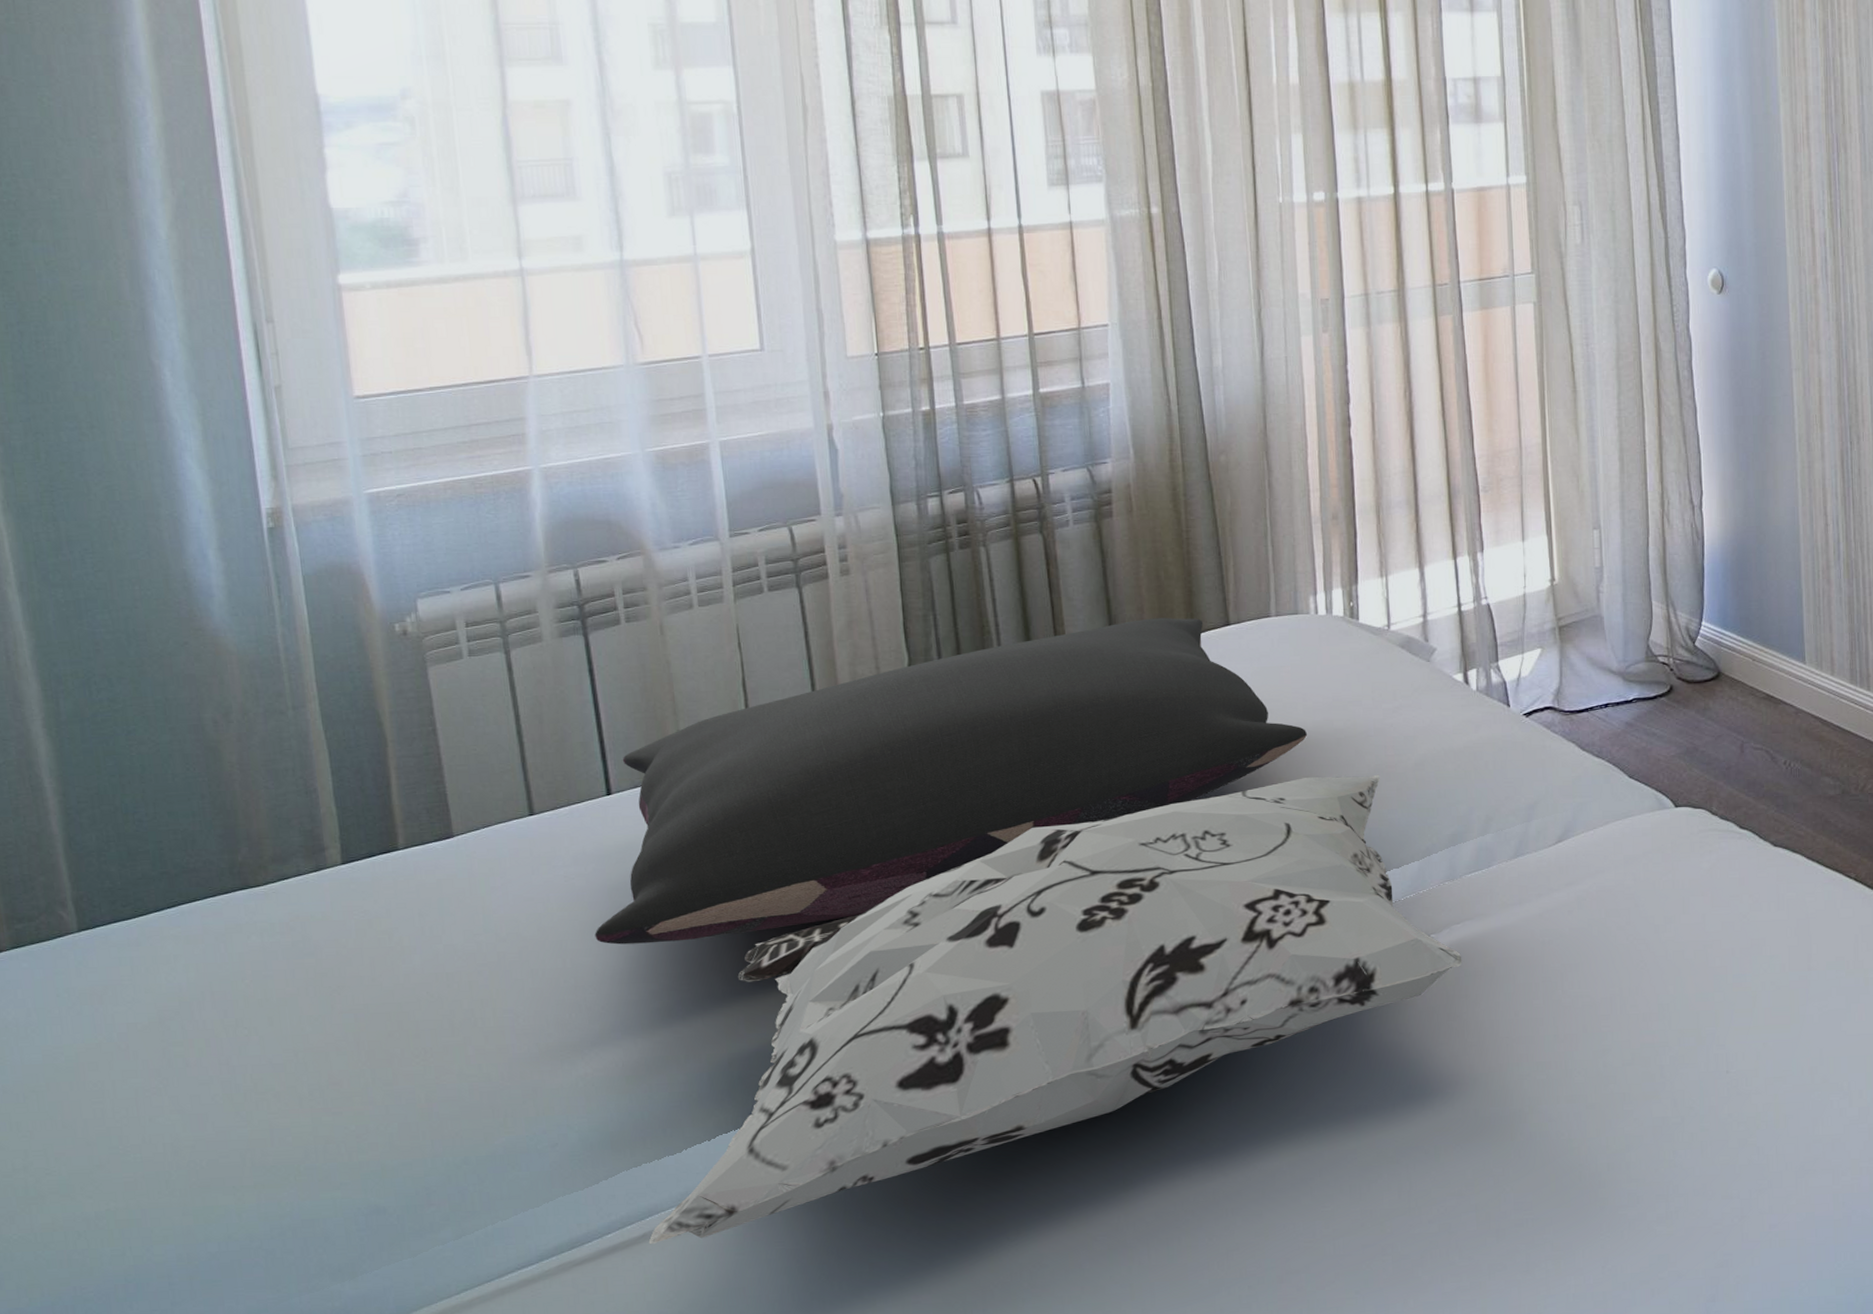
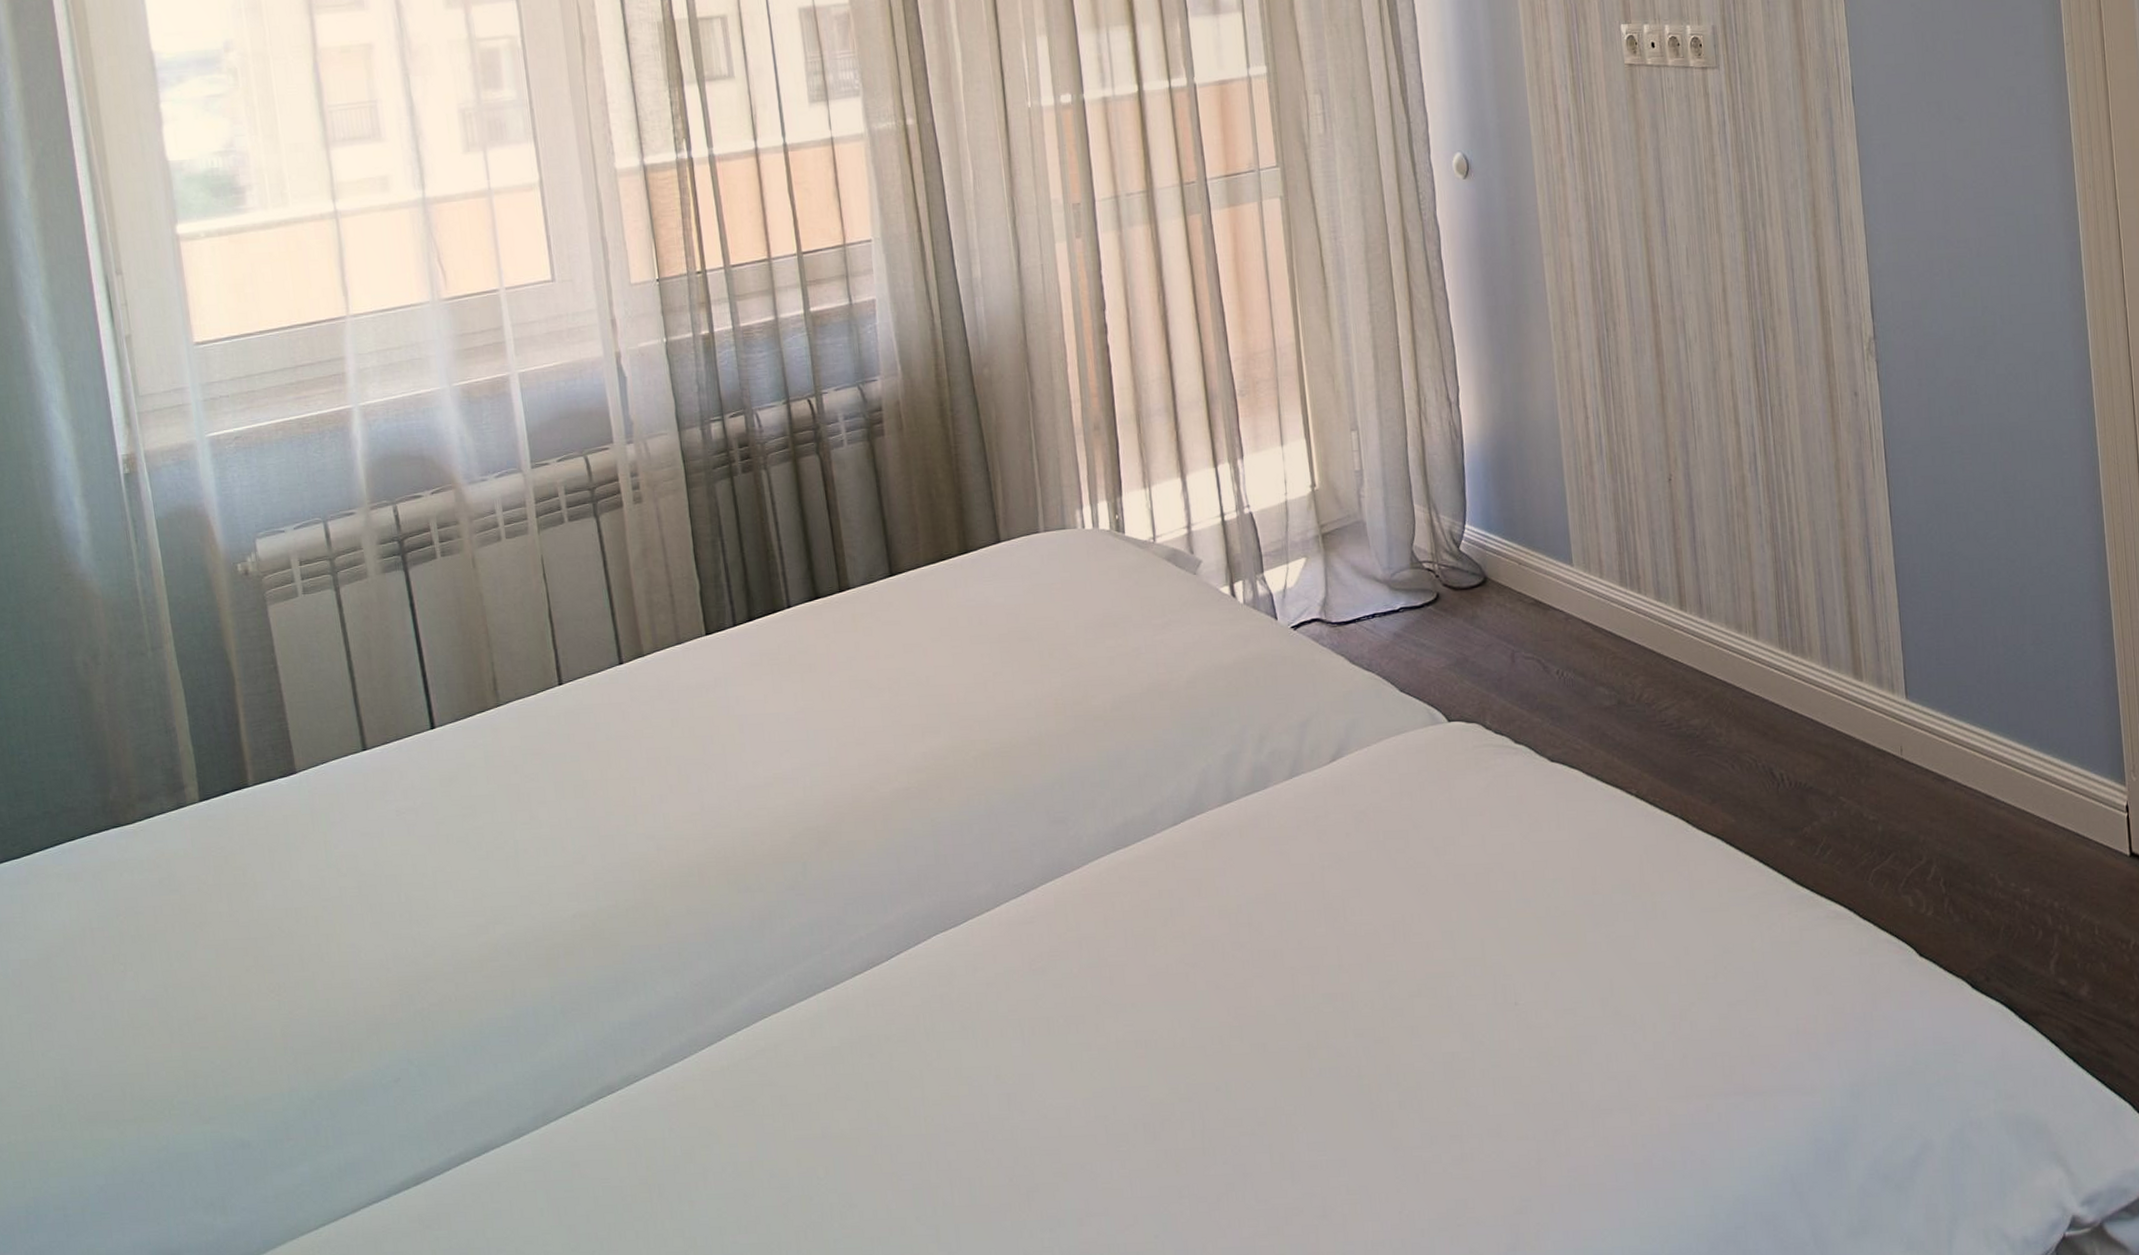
pillow: present [594,618,1308,945] -> none [425,536,1081,879]
decorative pillow: present [648,774,1462,1245] -> none [485,693,1244,1181]

